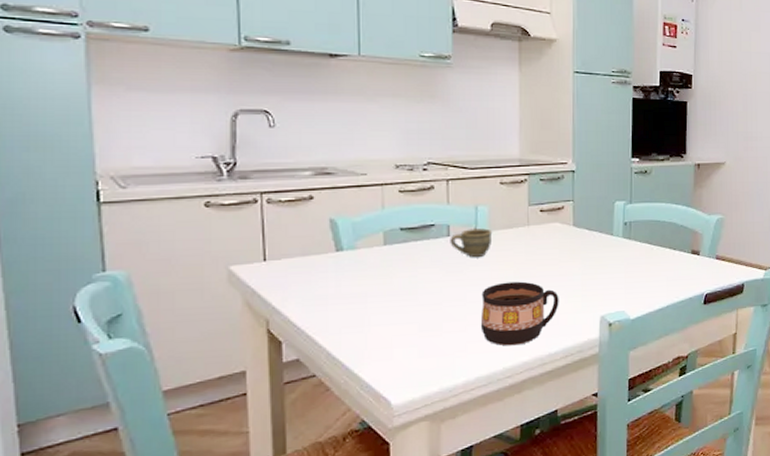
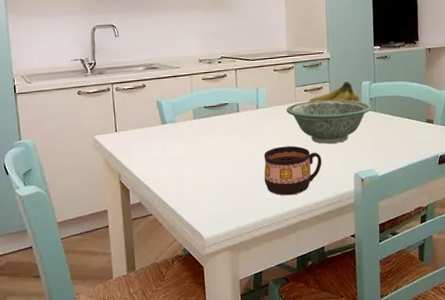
cup: present [450,228,493,258] -> none [239,105,270,128]
bowl: none [515,223,625,279] -> present [286,99,371,144]
fruit: none [544,201,612,227] -> present [308,81,360,103]

